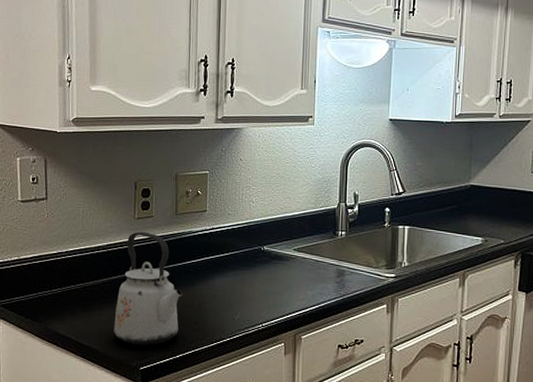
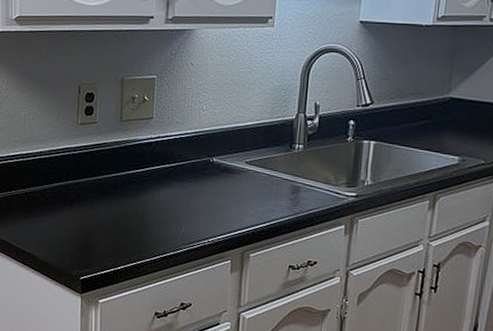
kettle: present [113,231,183,345] -> none [54,137,126,255]

